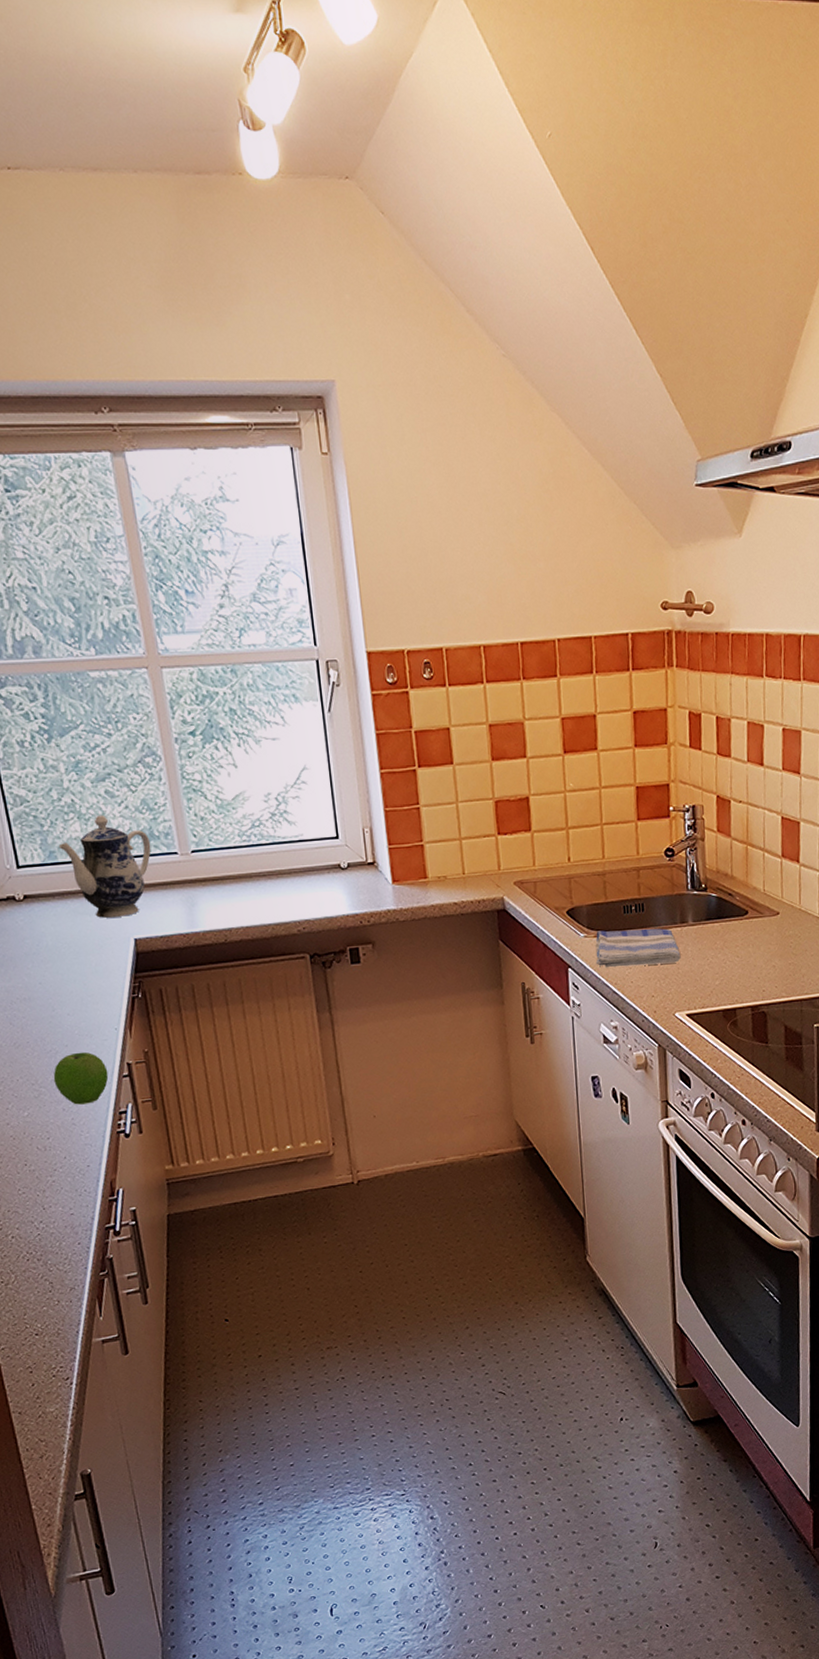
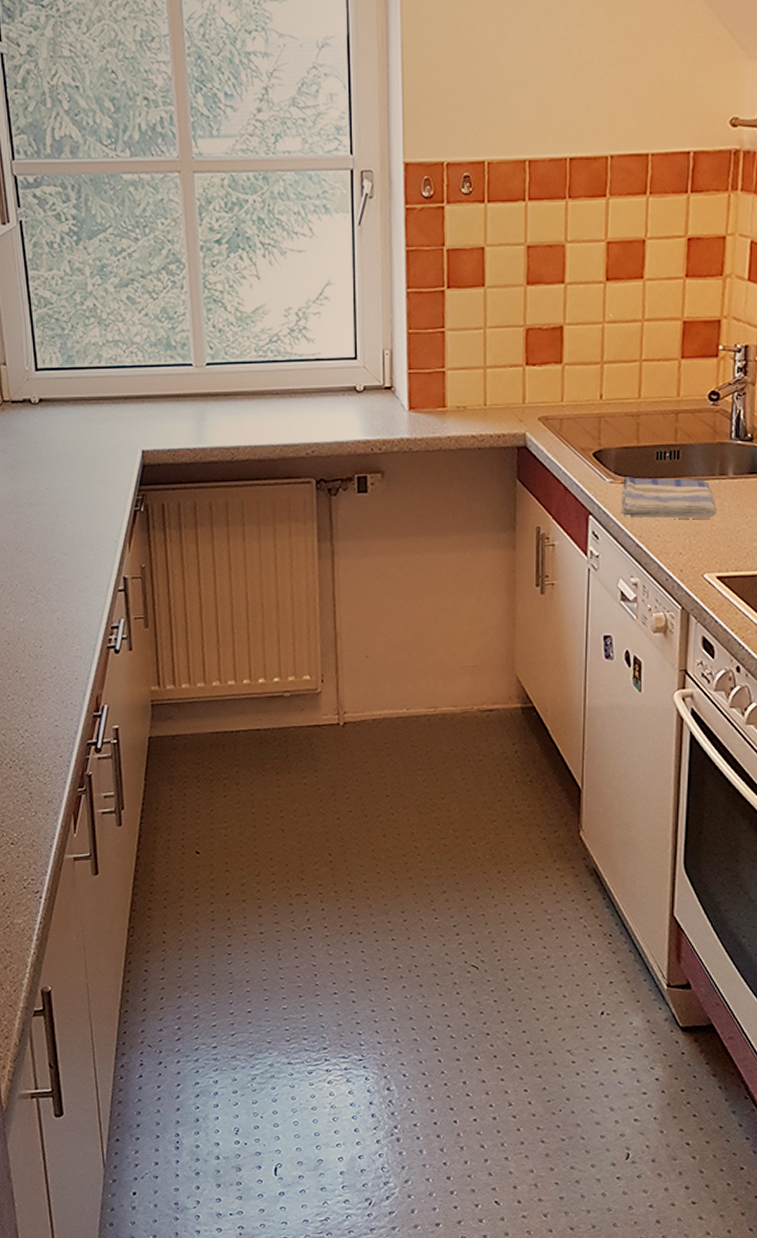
fruit: present [53,1052,109,1105] -> none [51,562,104,615]
teapot: present [58,814,152,918] -> none [77,321,167,427]

